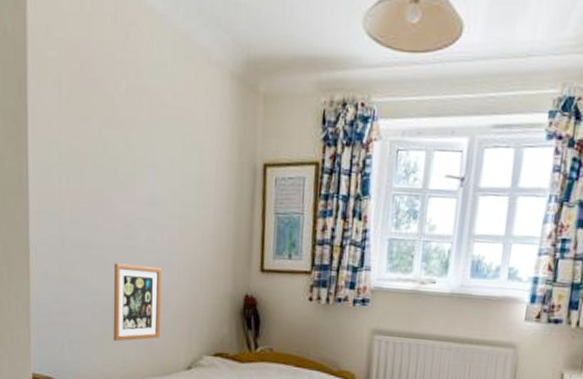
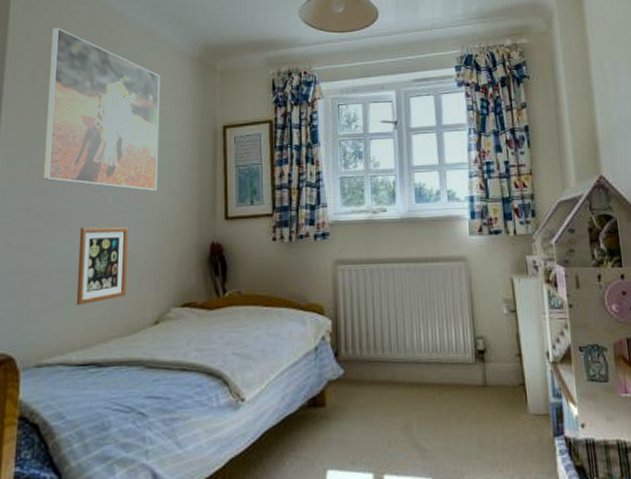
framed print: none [75,20,196,231] -> present [43,27,161,191]

